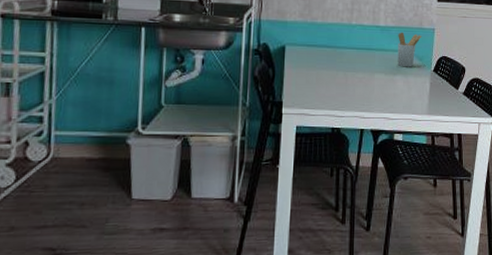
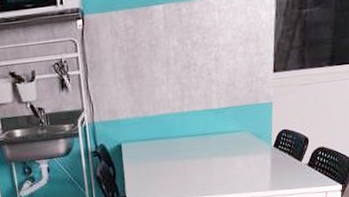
utensil holder: present [397,32,422,67] -> none [233,111,259,147]

